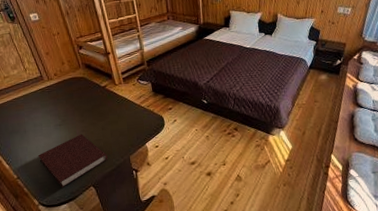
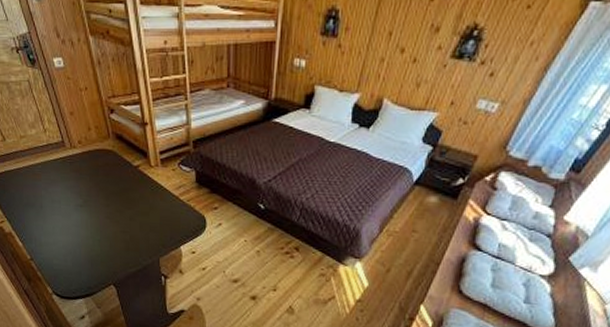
notebook: present [38,134,108,187] -> none [54,220,133,280]

